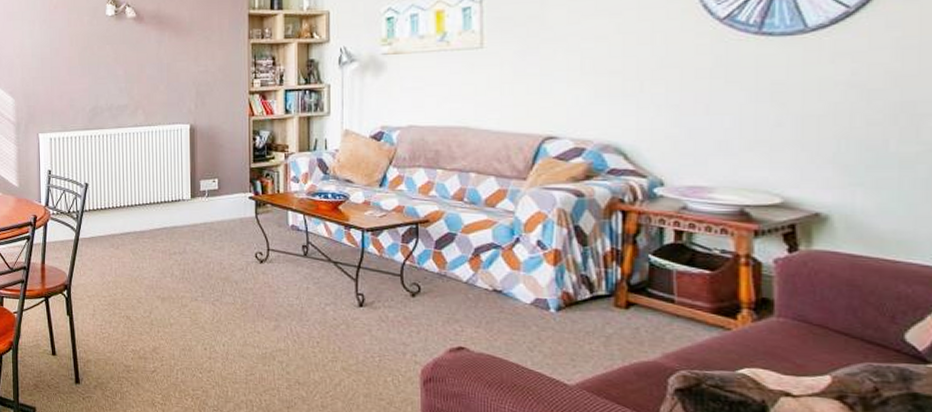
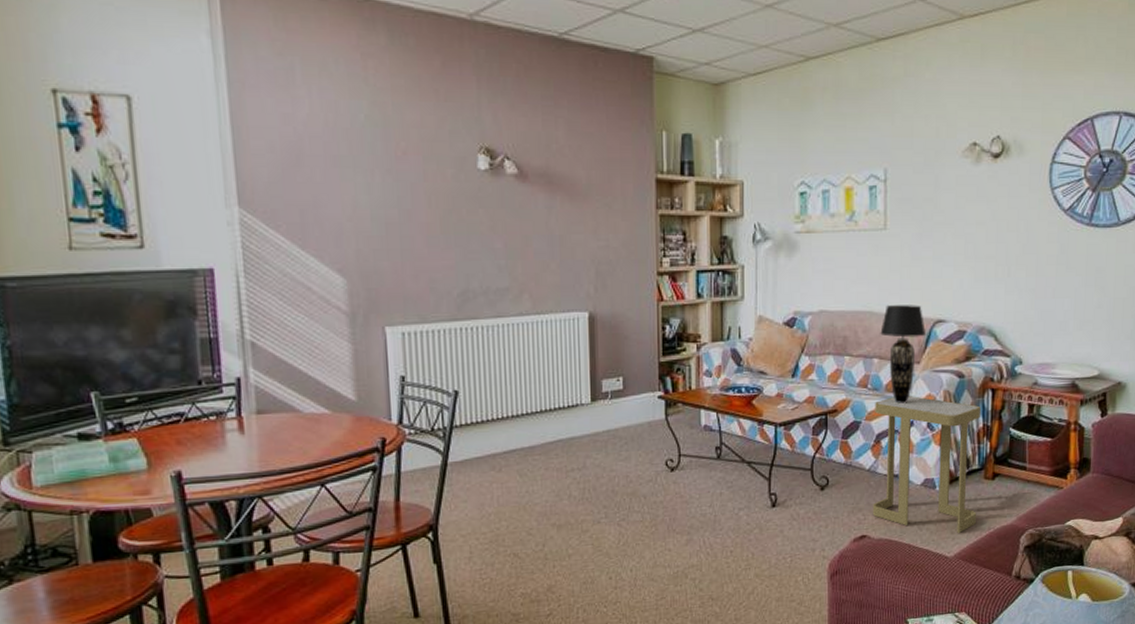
side table: none [471,212,607,361] -> present [872,396,980,533]
table lamp: none [477,121,533,219] -> present [880,305,926,404]

